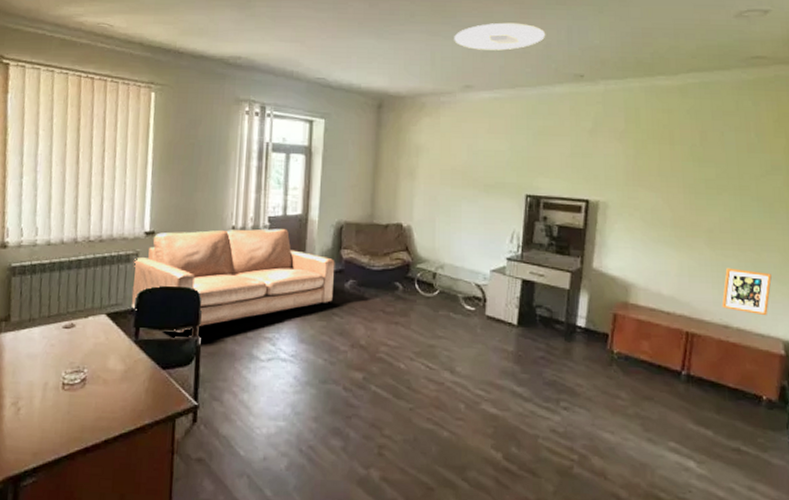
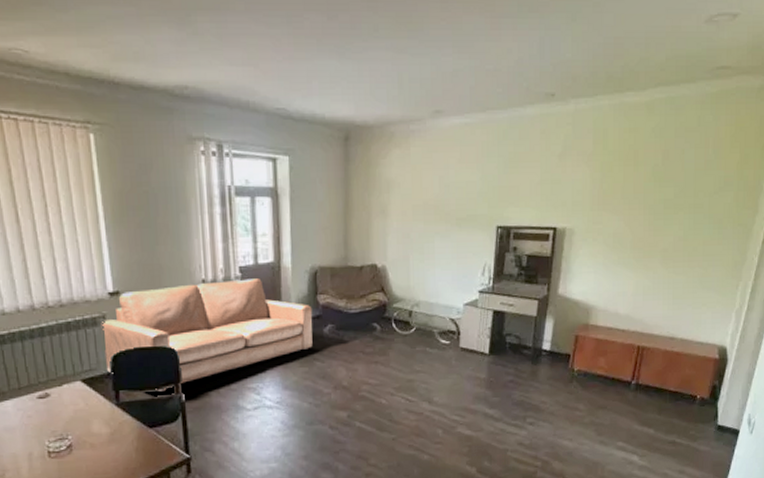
ceiling light: present [454,22,546,51] -> none [422,35,518,69]
picture frame: present [721,267,772,316] -> none [670,284,714,326]

